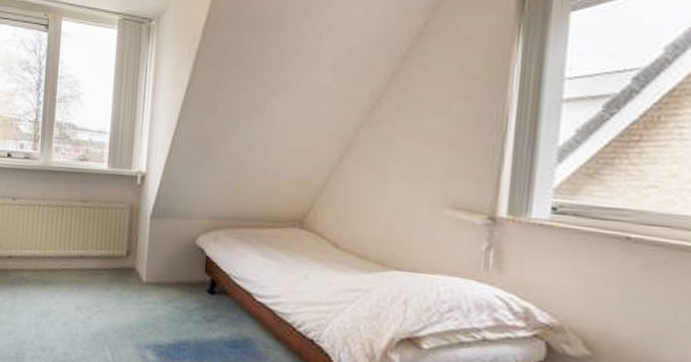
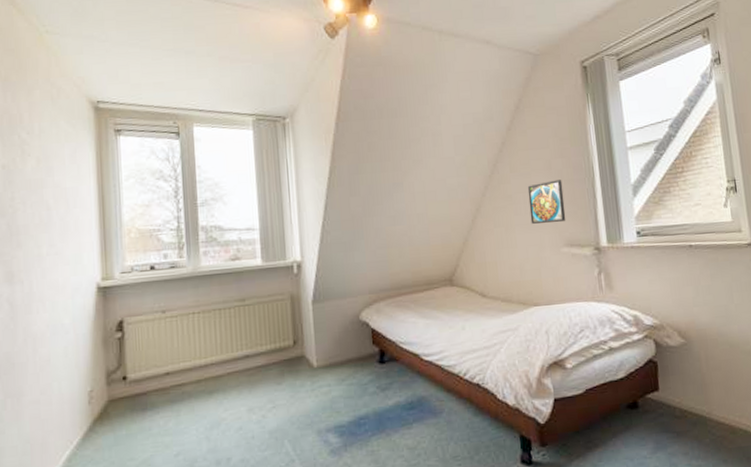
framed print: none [410,127,462,178] -> present [527,180,566,224]

